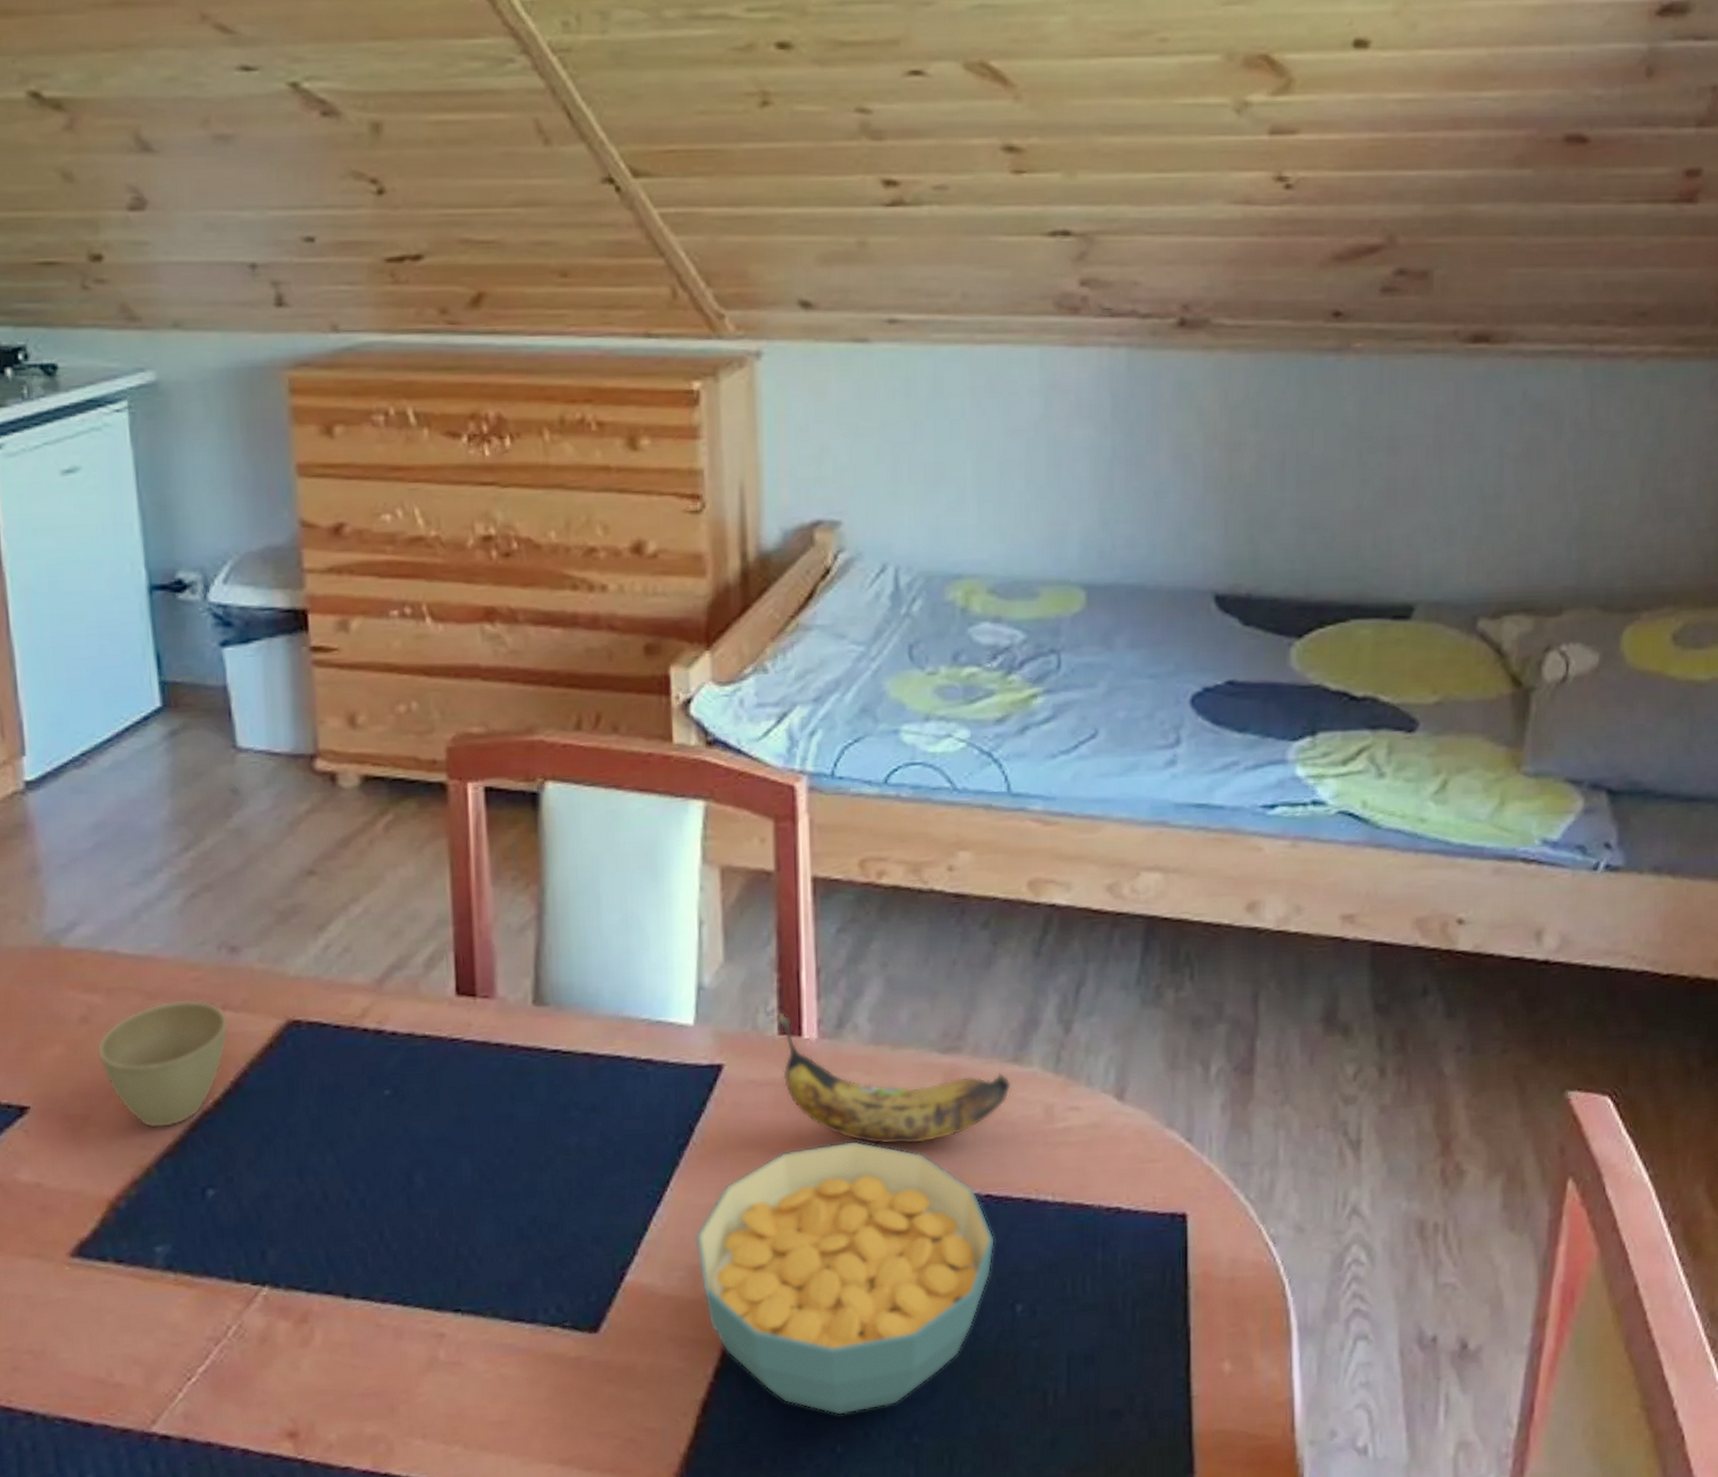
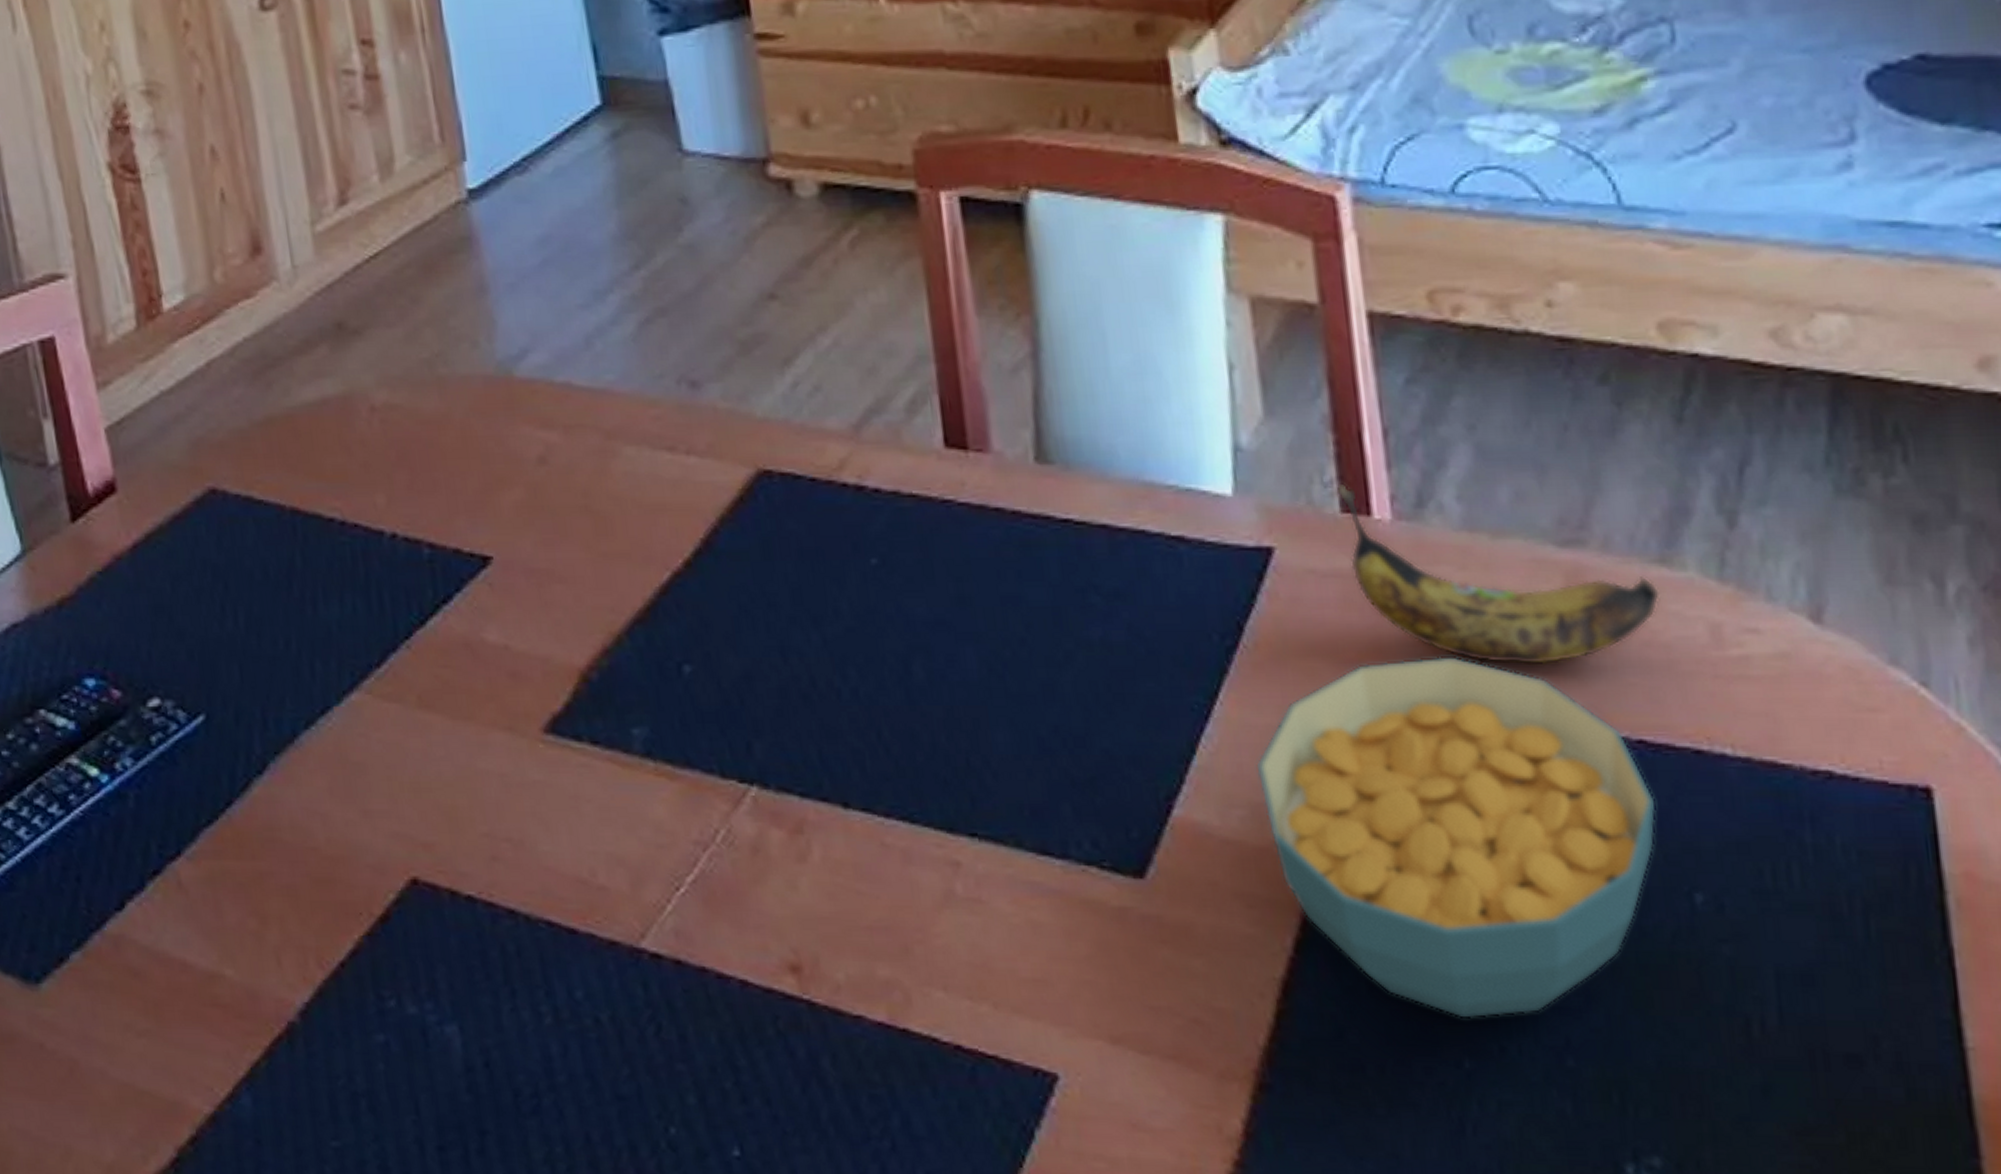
cup: present [96,999,229,1129] -> none [557,441,695,590]

